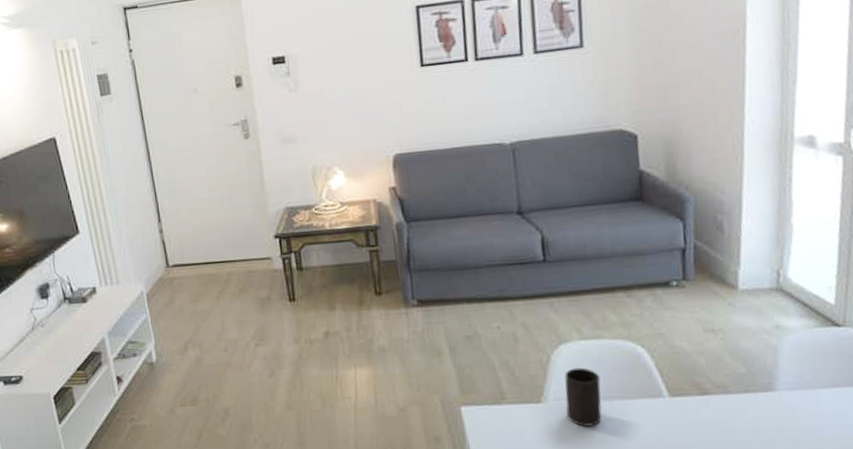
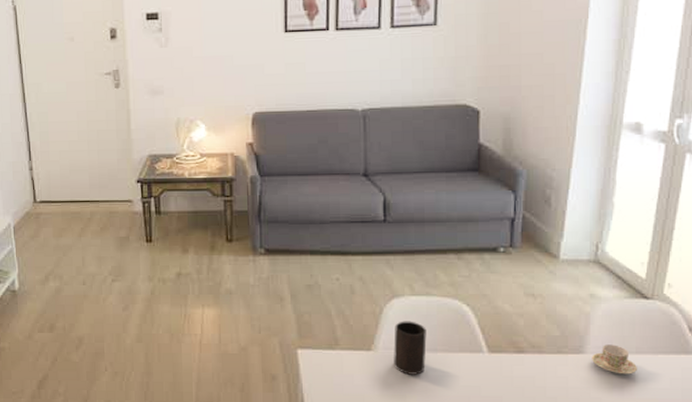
teacup: none [783,379,835,411] -> present [592,344,637,375]

